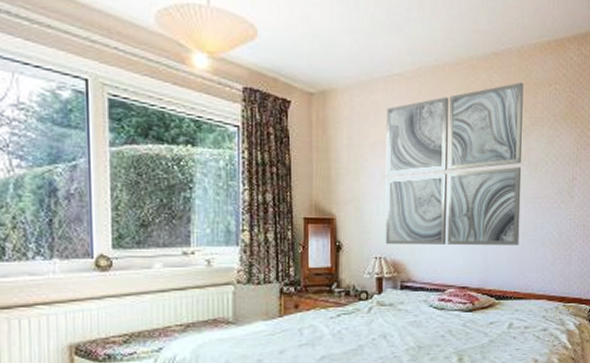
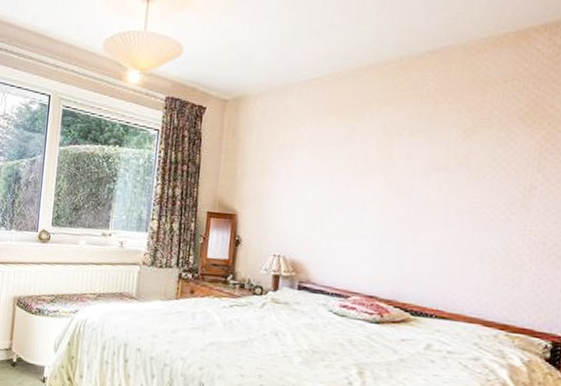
wall art: present [385,82,523,245] -> none [285,80,467,258]

